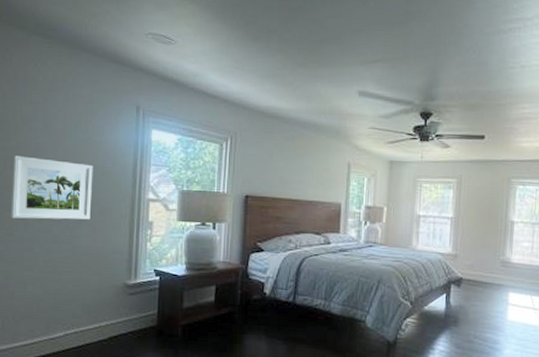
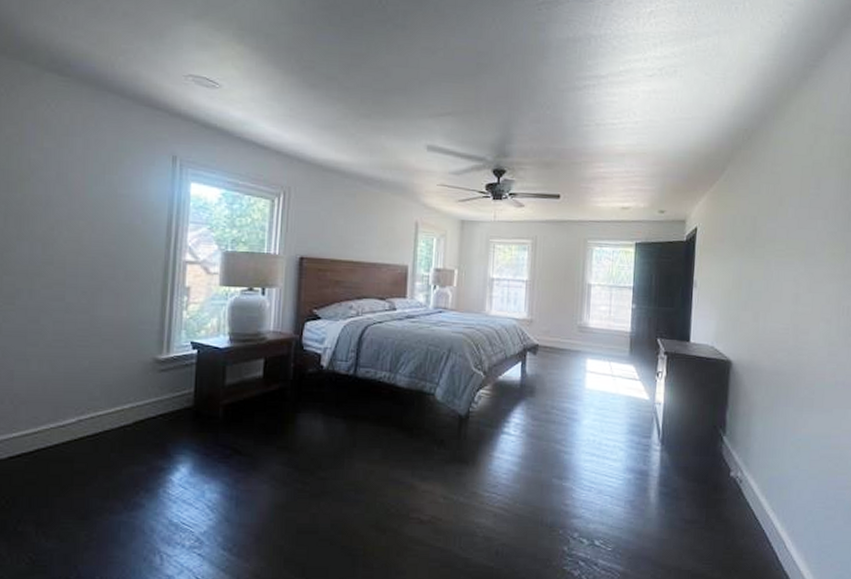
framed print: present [10,155,93,220] -> none [11,210,118,285]

